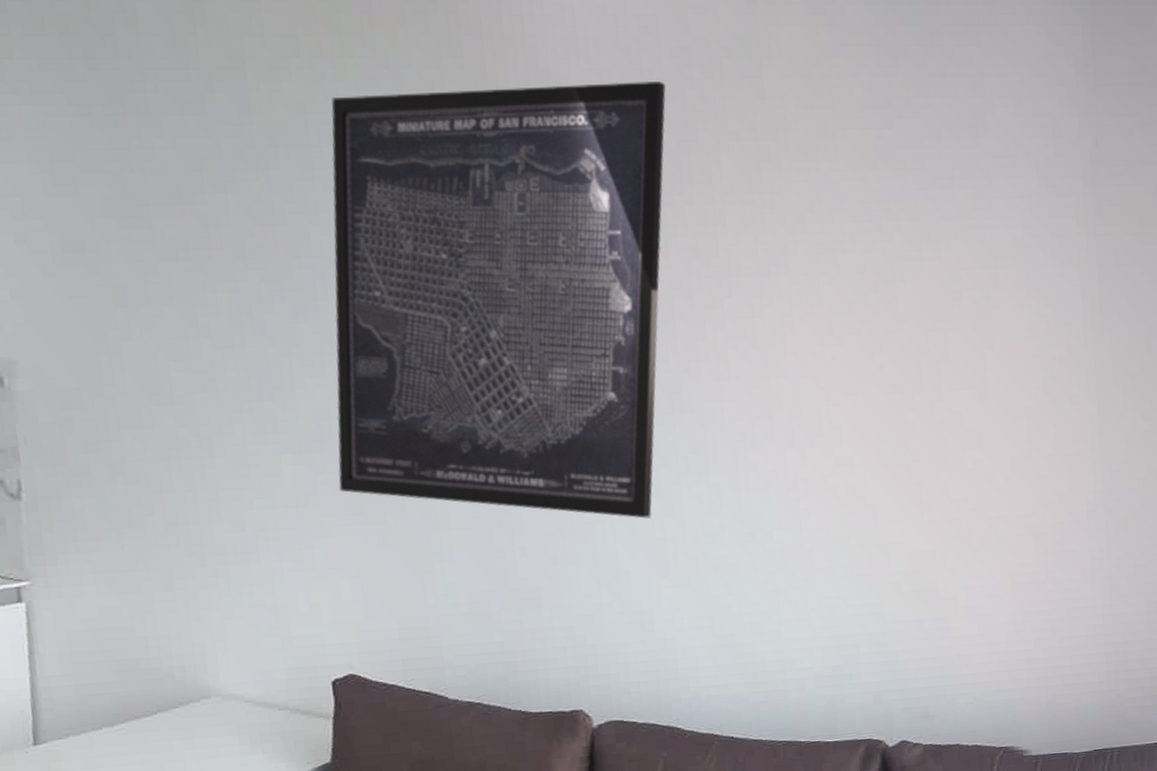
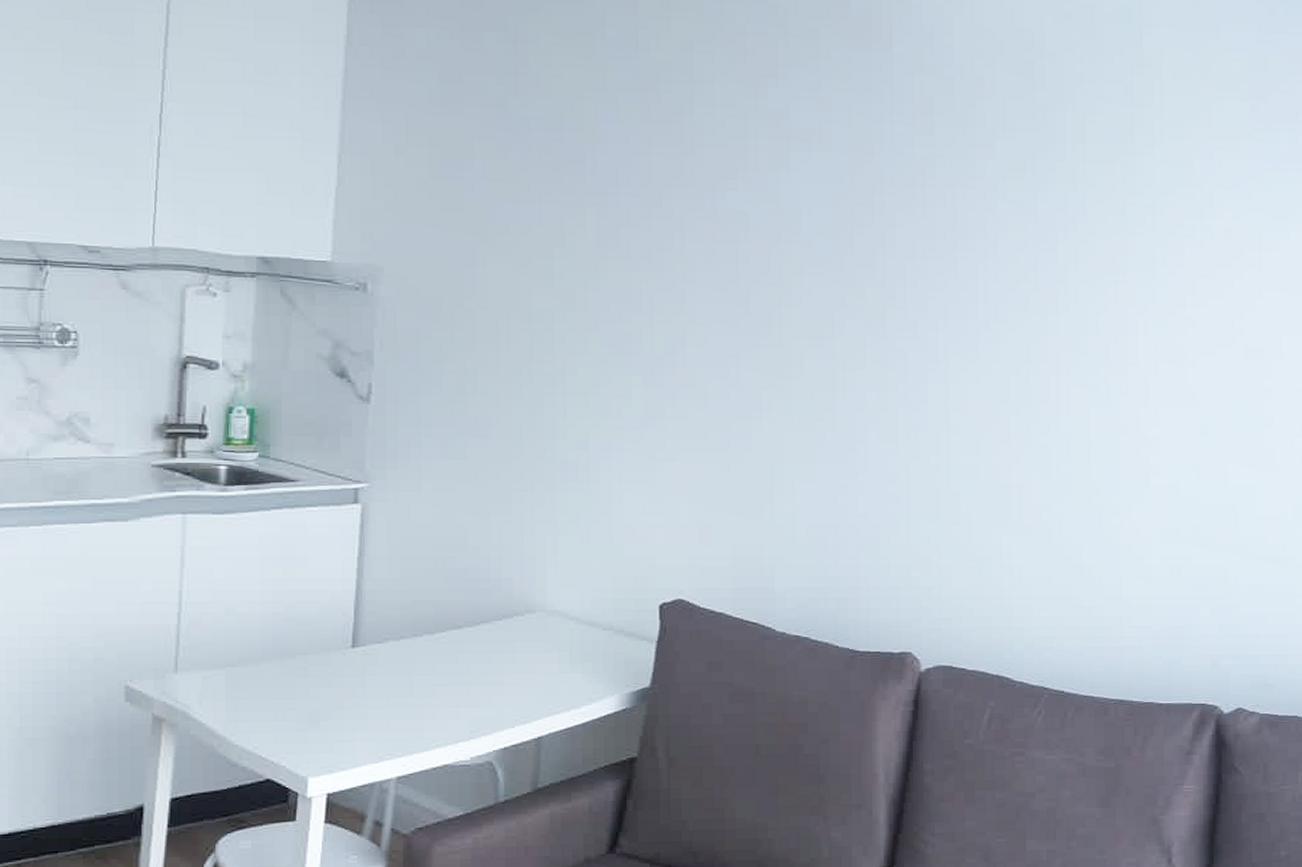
wall art: present [331,82,666,519] -> none [687,38,1046,464]

